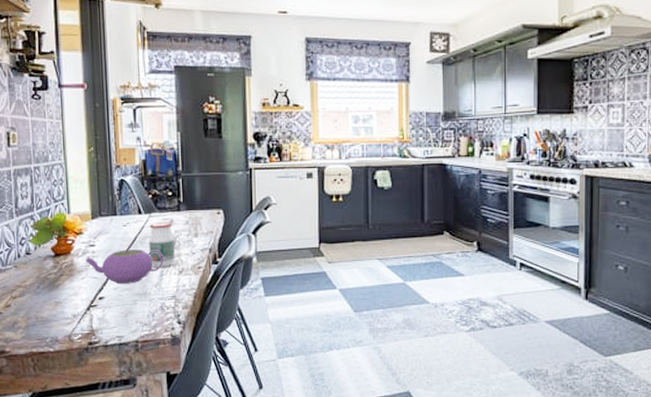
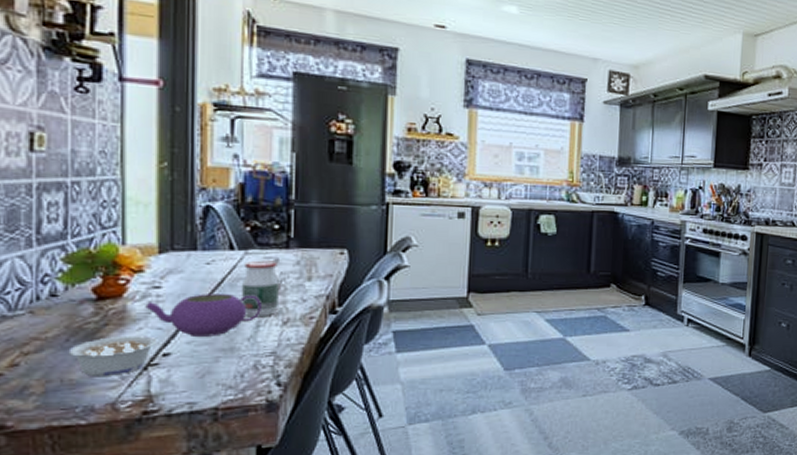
legume: none [39,283,95,314] -> present [68,335,158,376]

